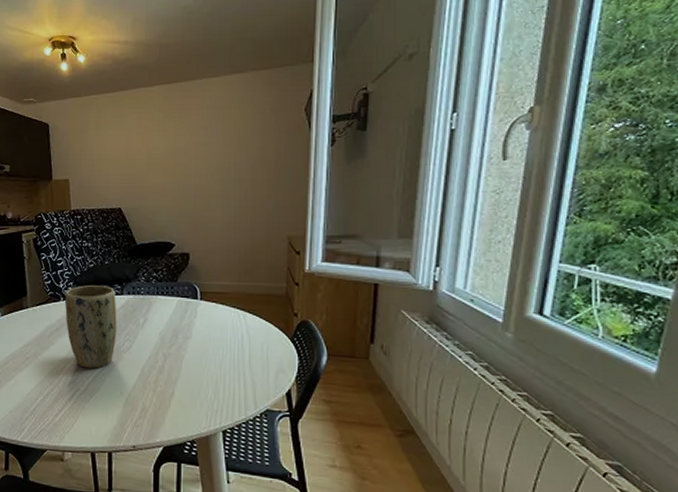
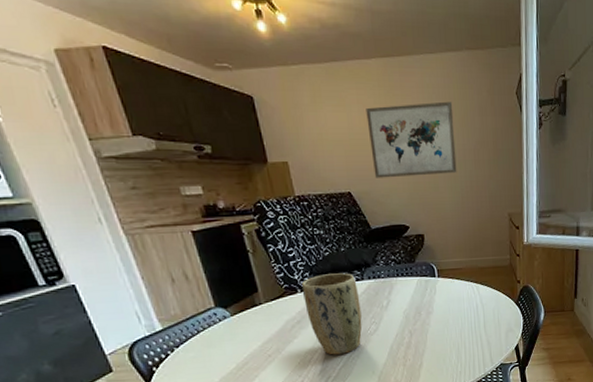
wall art: none [144,121,232,196] -> present [366,101,457,178]

